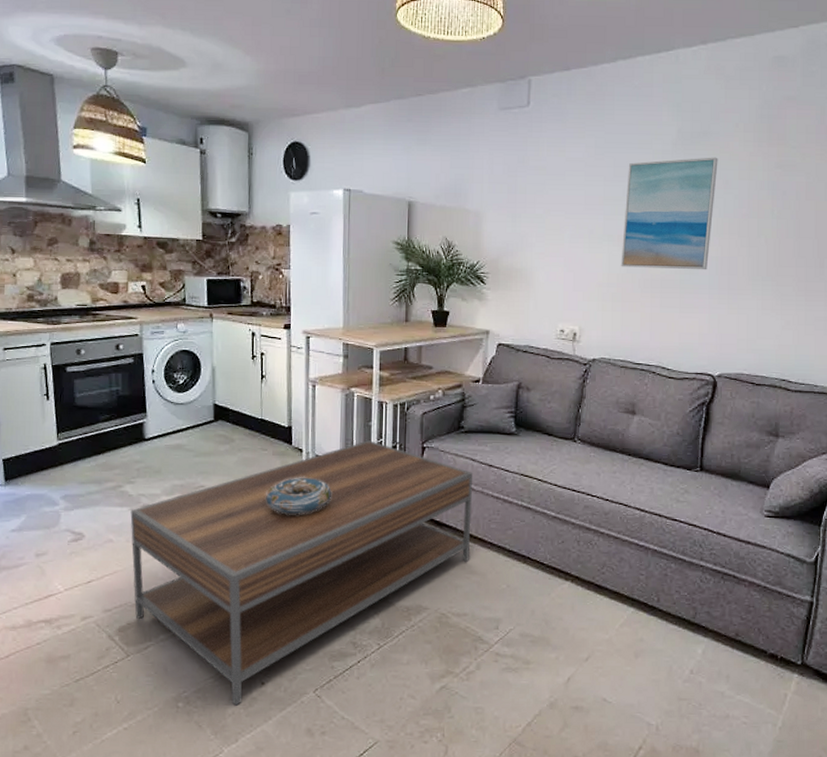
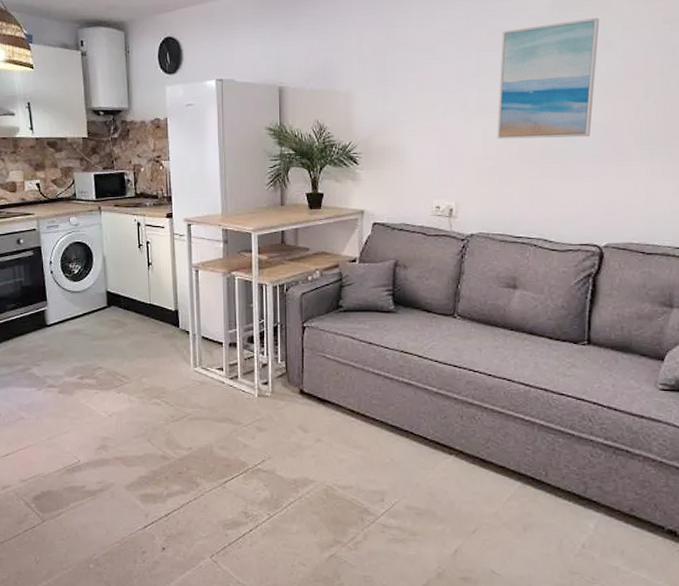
coffee table: present [130,440,472,706] -> none [38,321,353,568]
decorative bowl: present [266,477,331,515] -> none [158,357,218,393]

